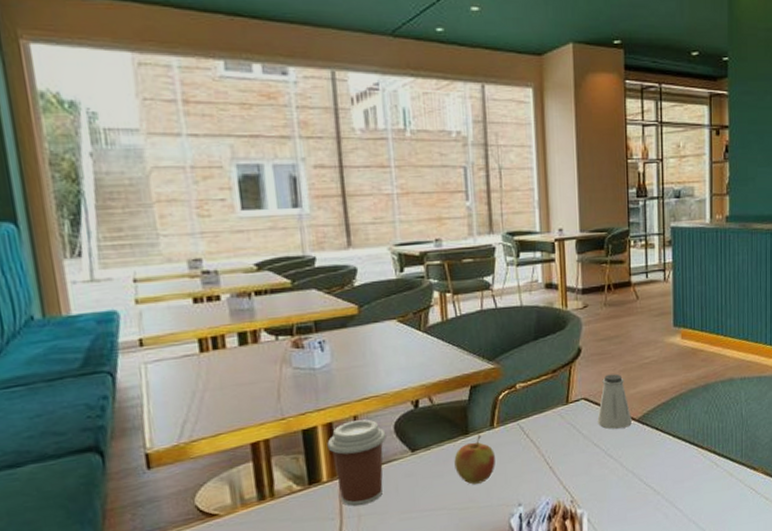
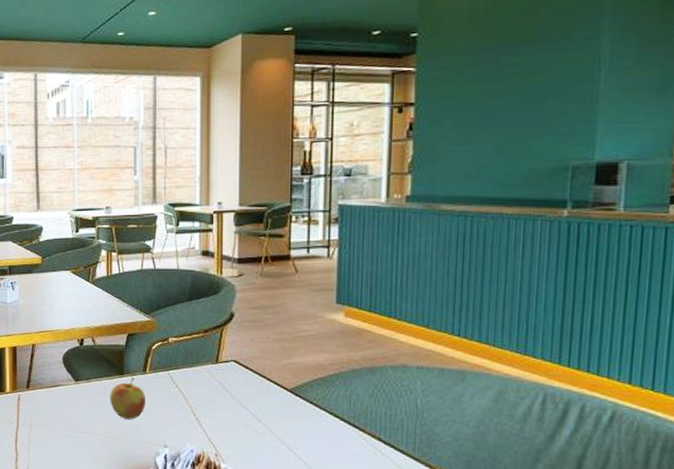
coffee cup: present [327,419,387,506] -> none [11,348,56,417]
saltshaker: present [597,374,632,429] -> none [246,341,283,395]

